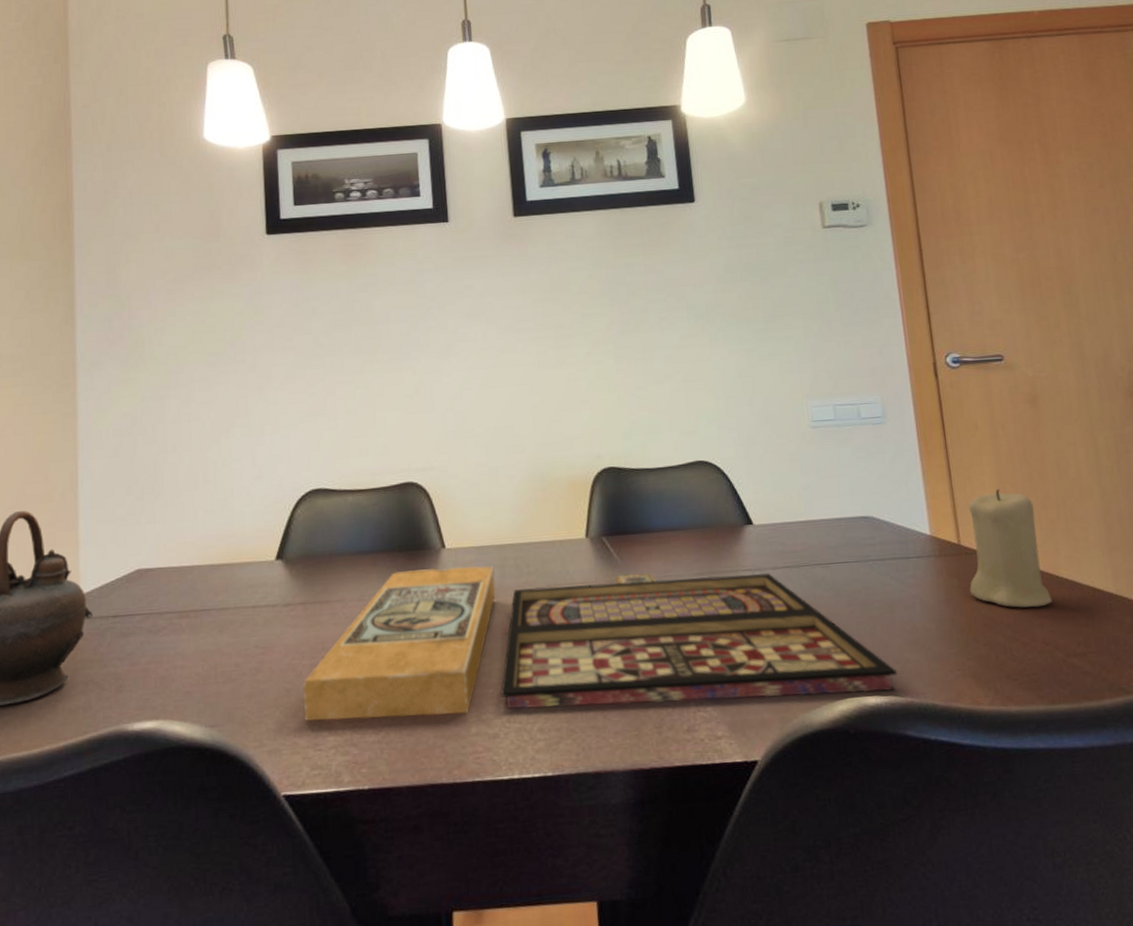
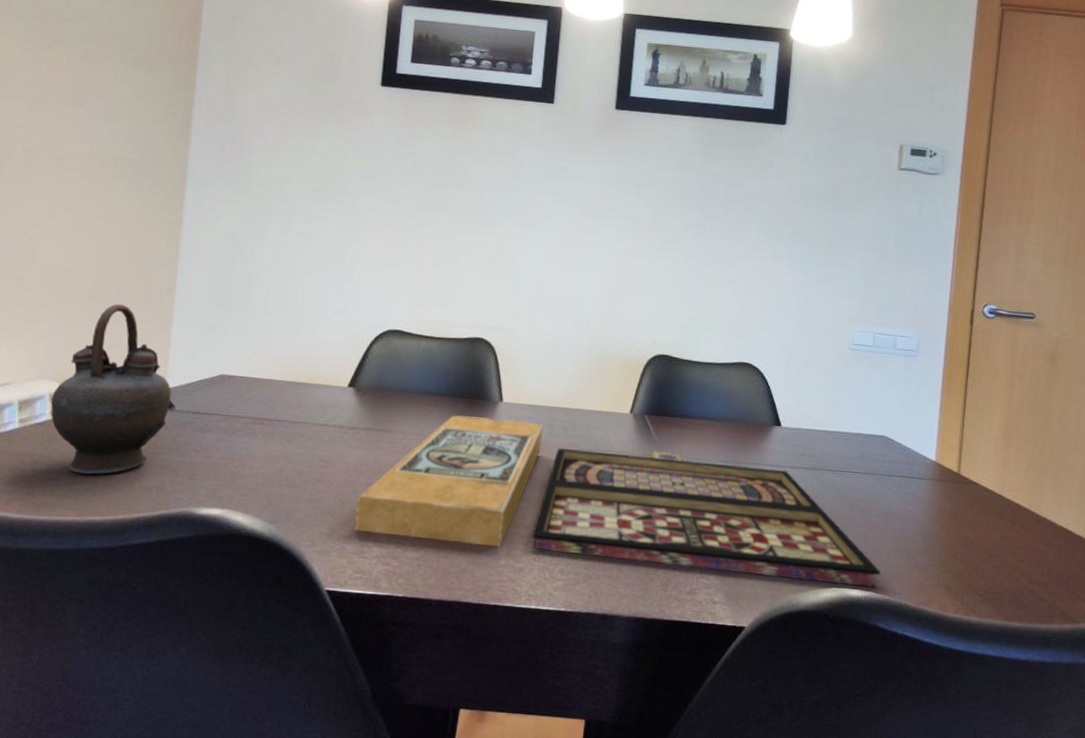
candle: present [969,489,1052,608] -> none [959,431,1031,539]

